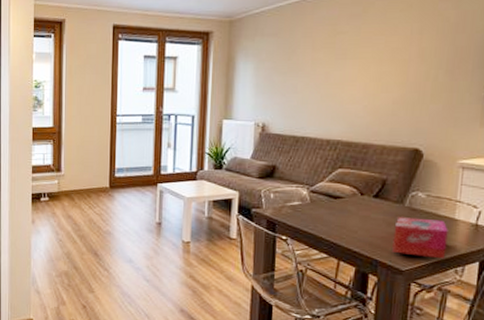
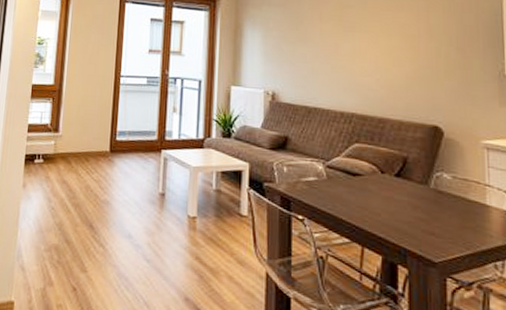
tissue box: present [392,217,448,259] -> none [421,200,482,251]

